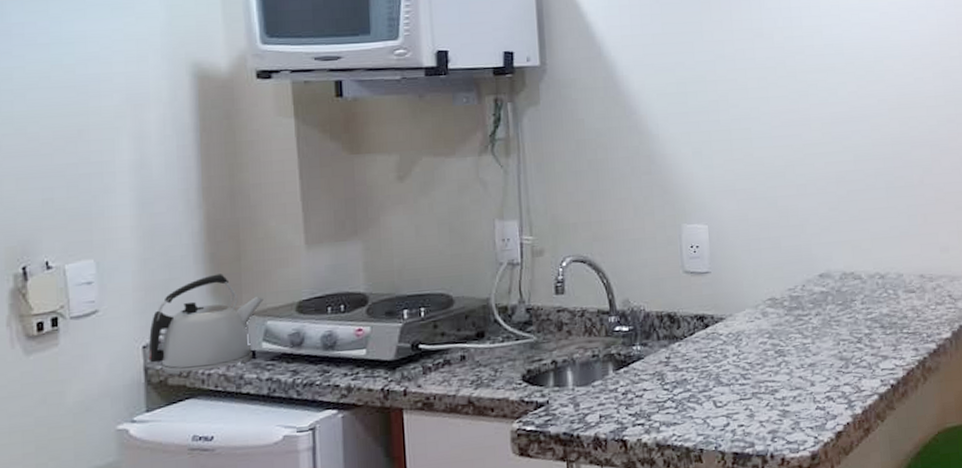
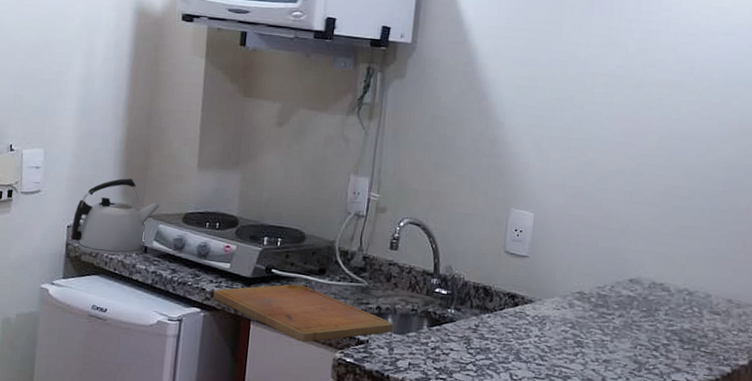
cutting board: none [351,355,575,421] -> present [213,284,394,343]

